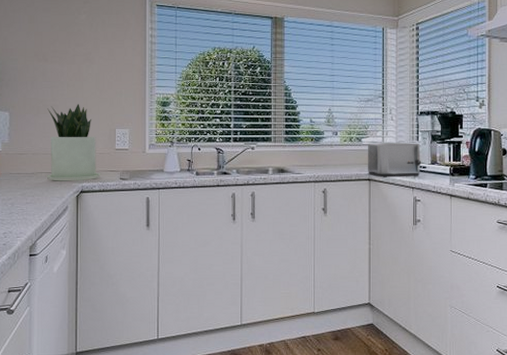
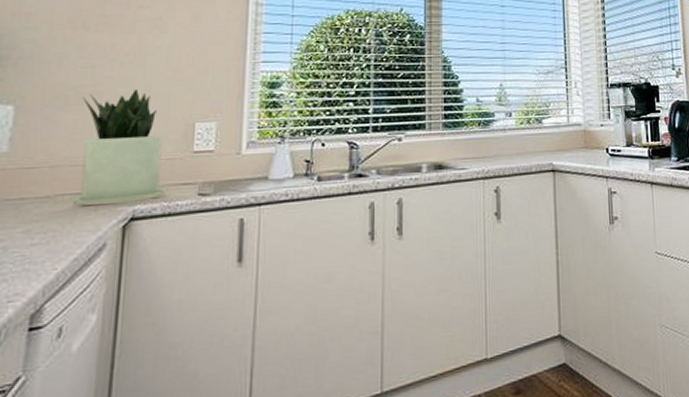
toaster: present [367,143,422,178] -> none [549,121,615,168]

